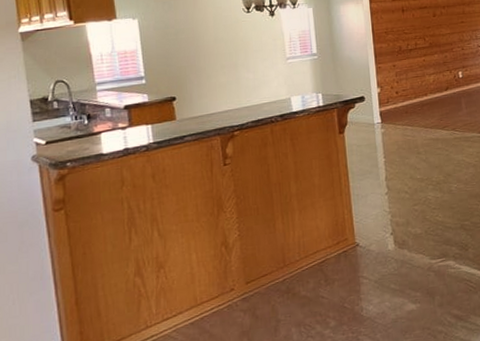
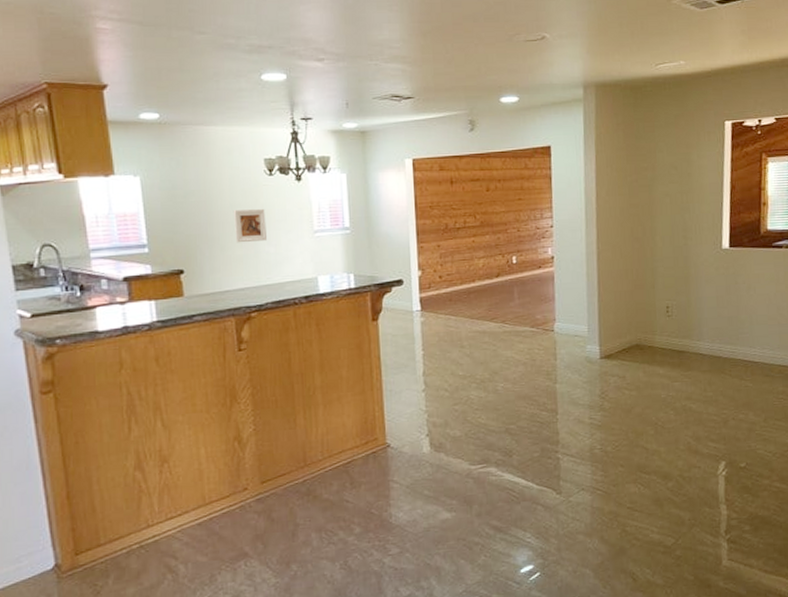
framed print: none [217,40,247,72] -> present [233,208,268,243]

